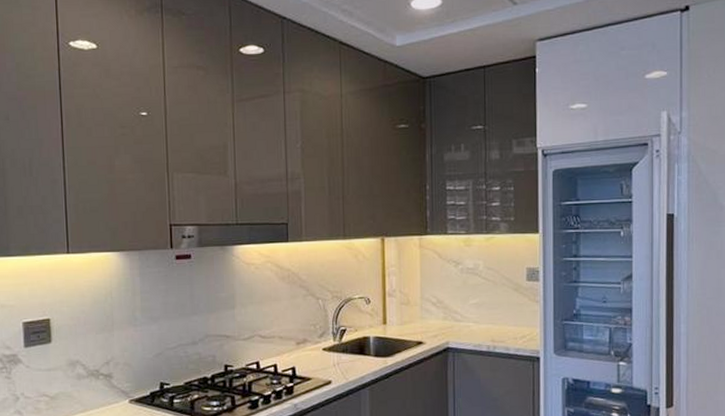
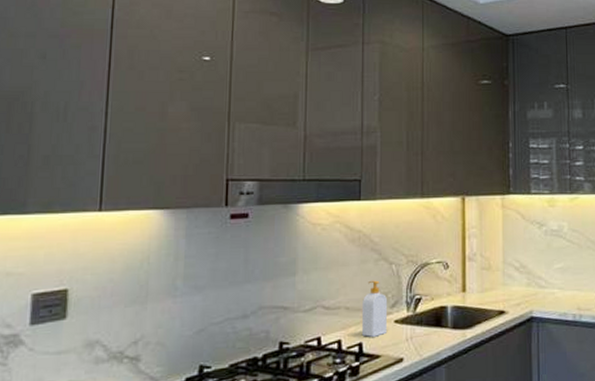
soap bottle: none [293,313,317,363] -> present [361,280,388,338]

